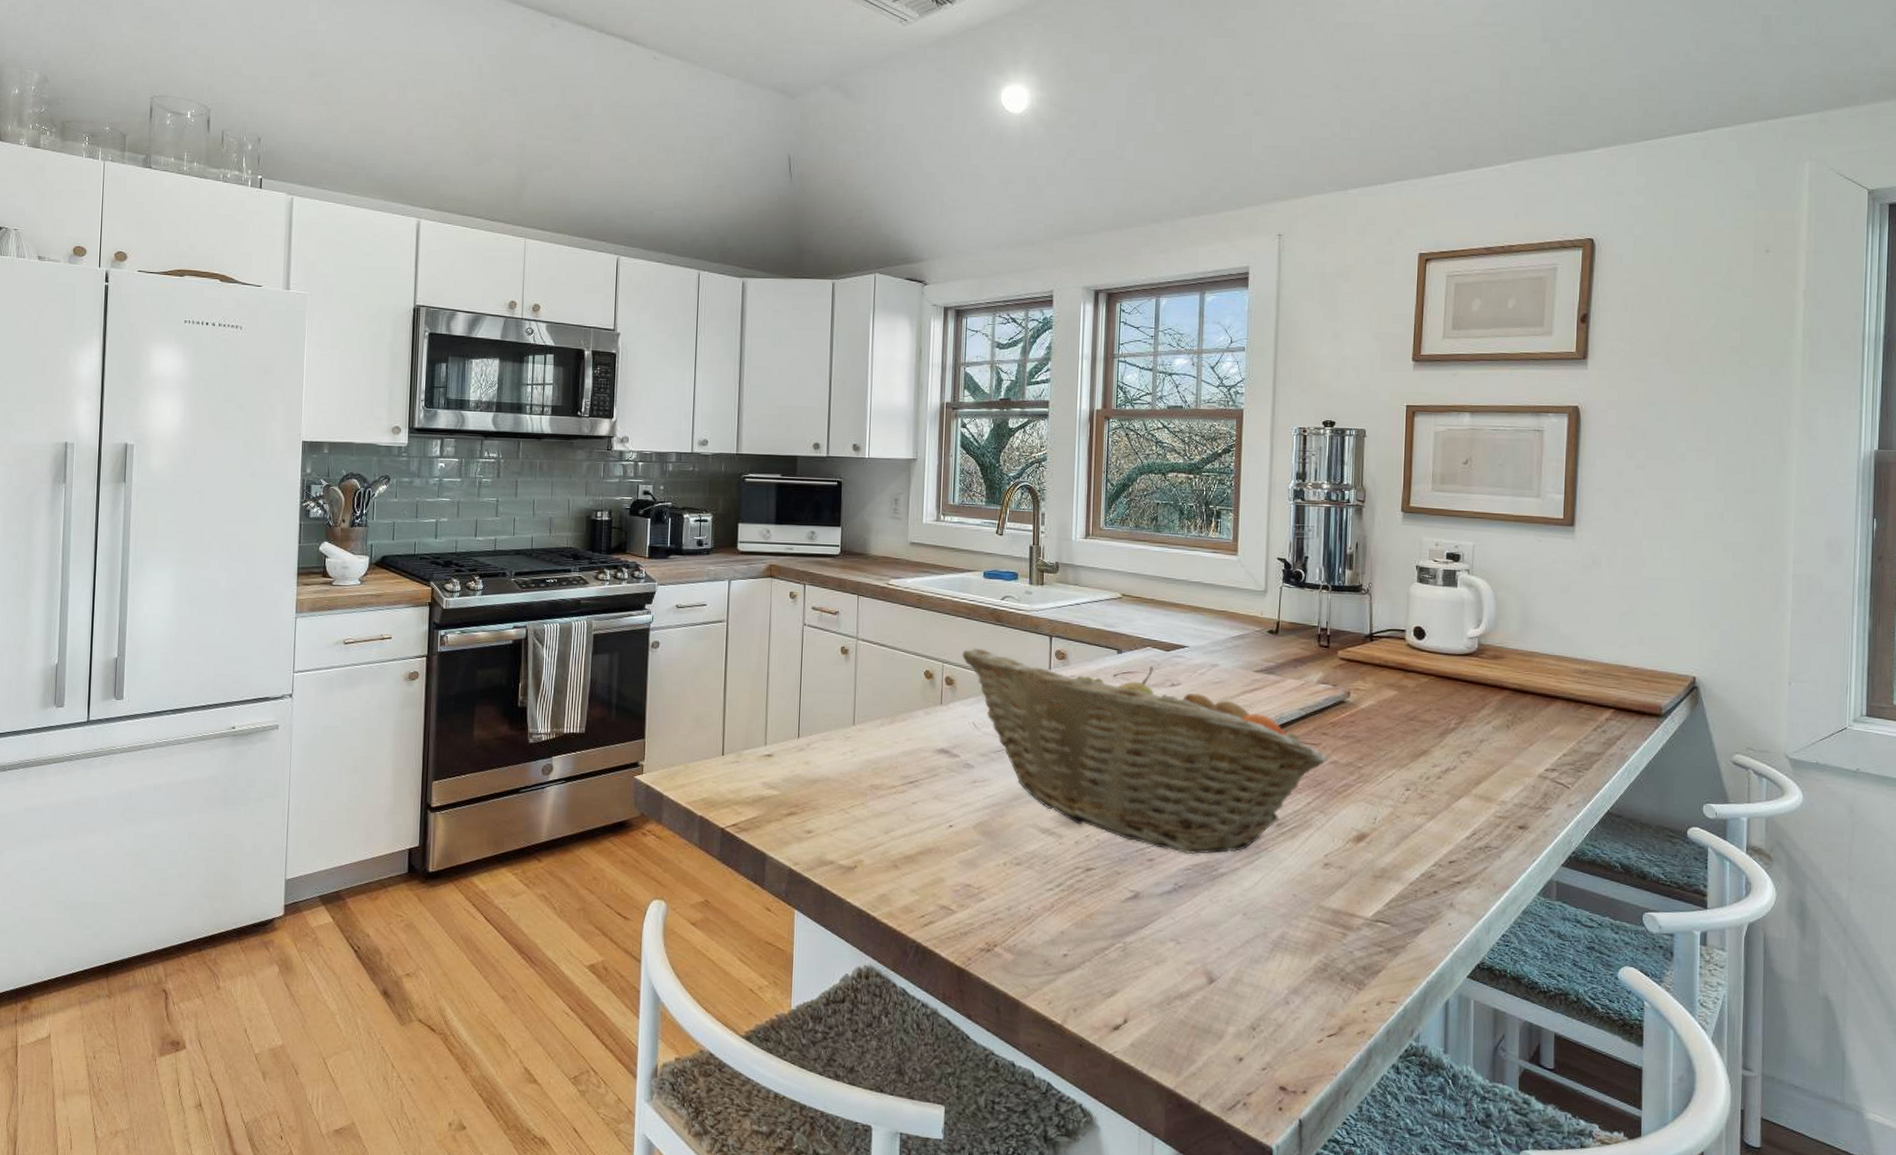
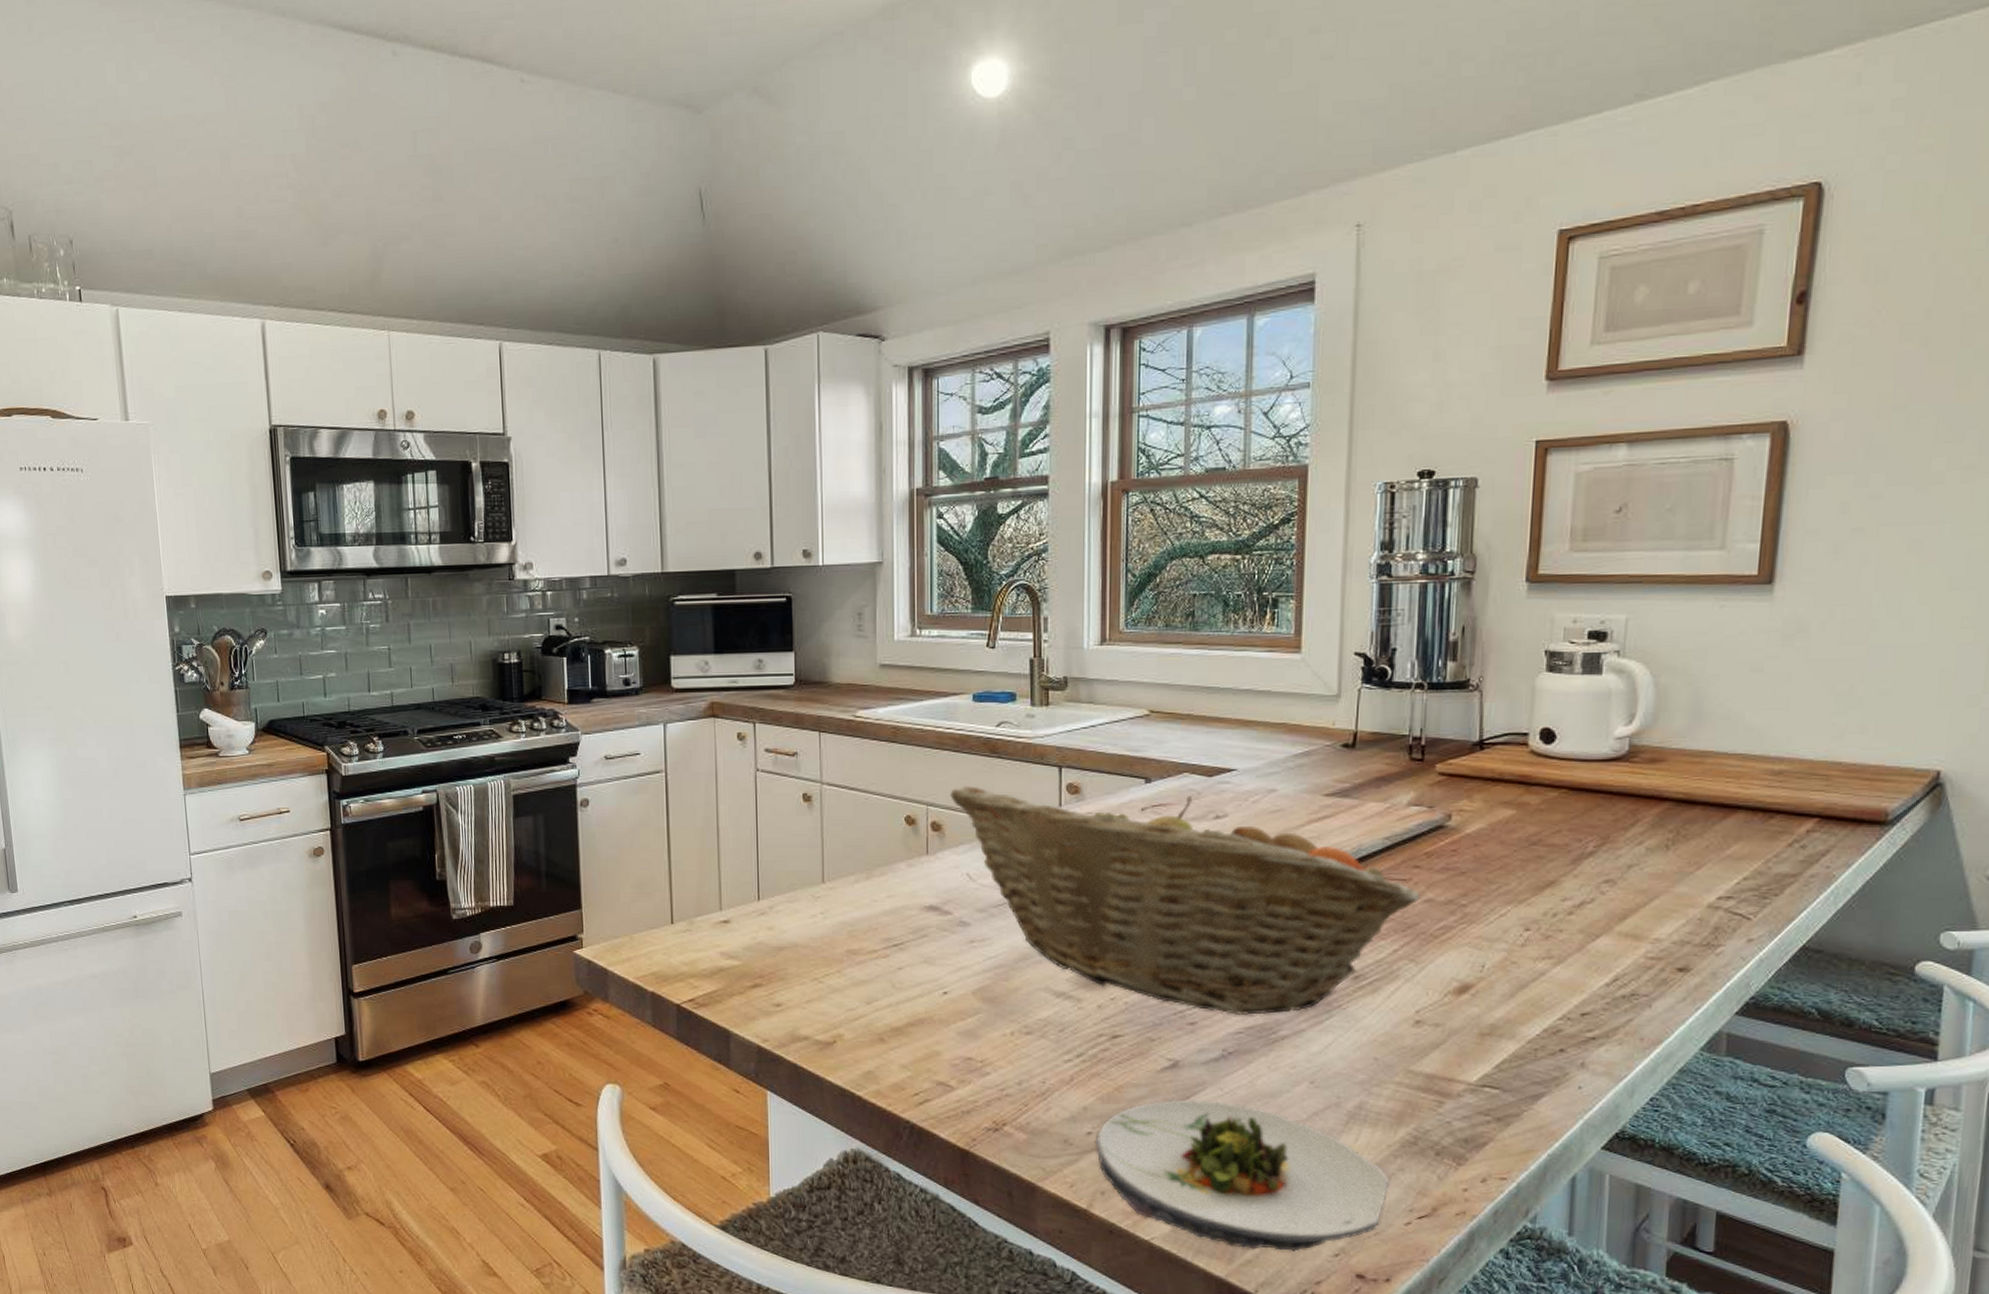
salad plate: none [1069,926,1305,1065] -> present [1095,1099,1388,1251]

